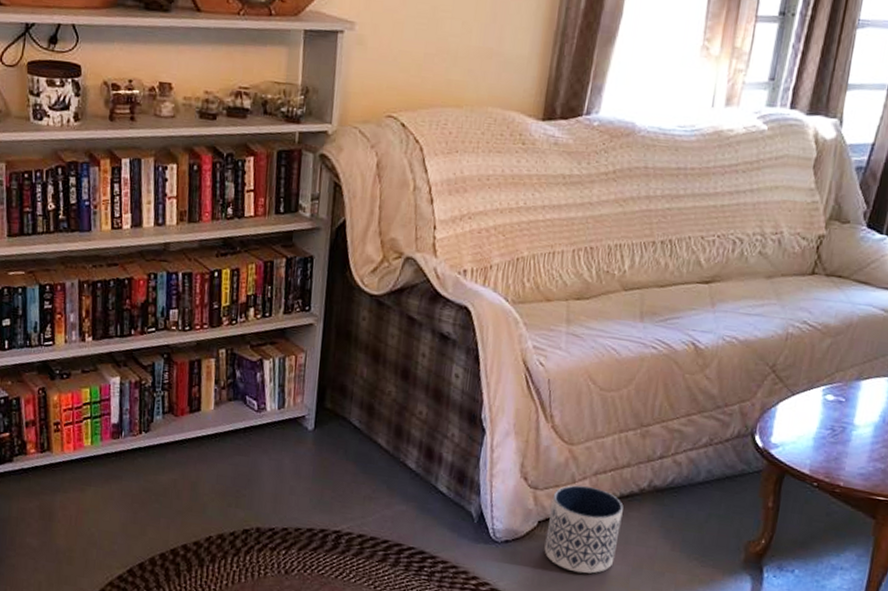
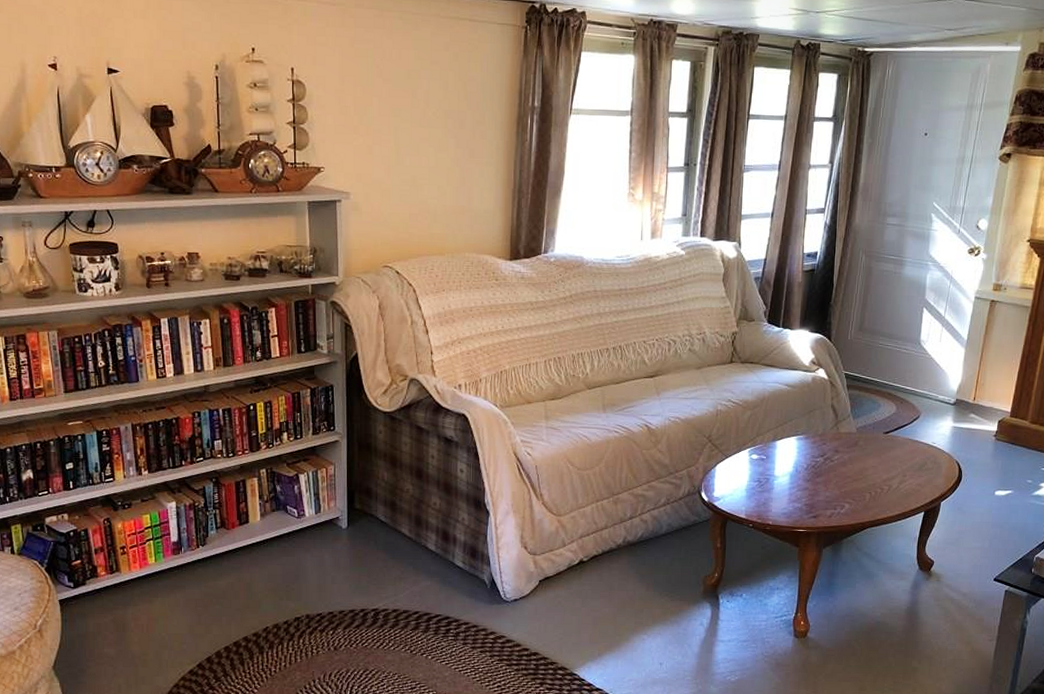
planter: present [544,485,623,574] -> none [546,547,606,618]

